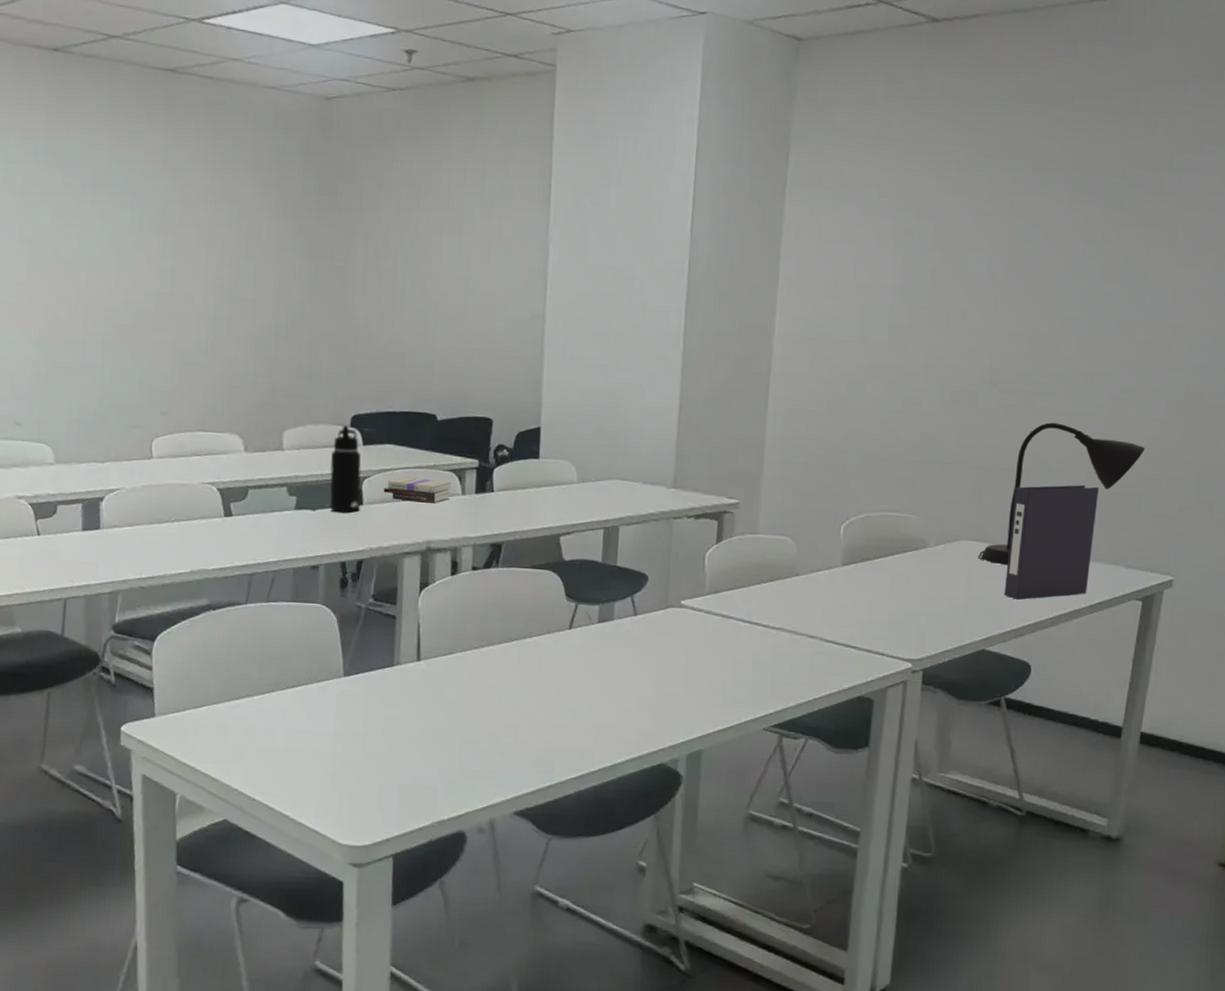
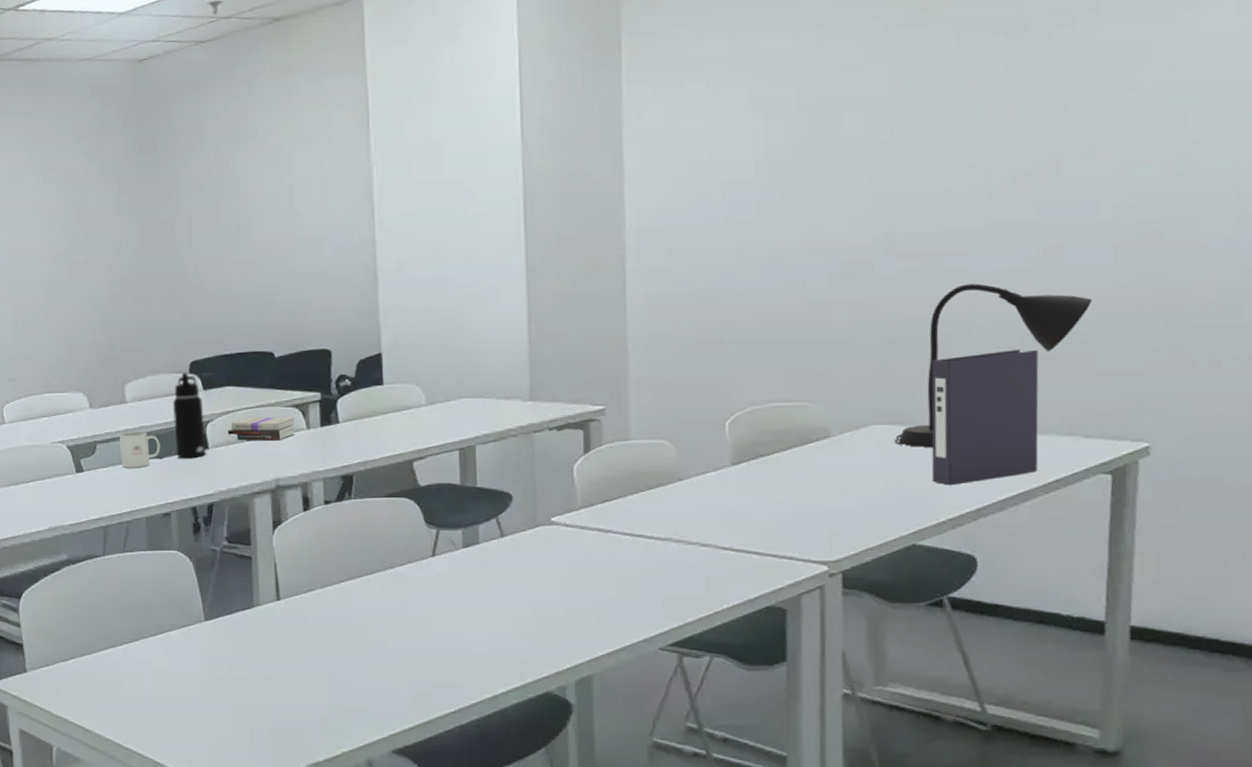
mug: none [271,479,315,517] -> present [119,430,160,468]

